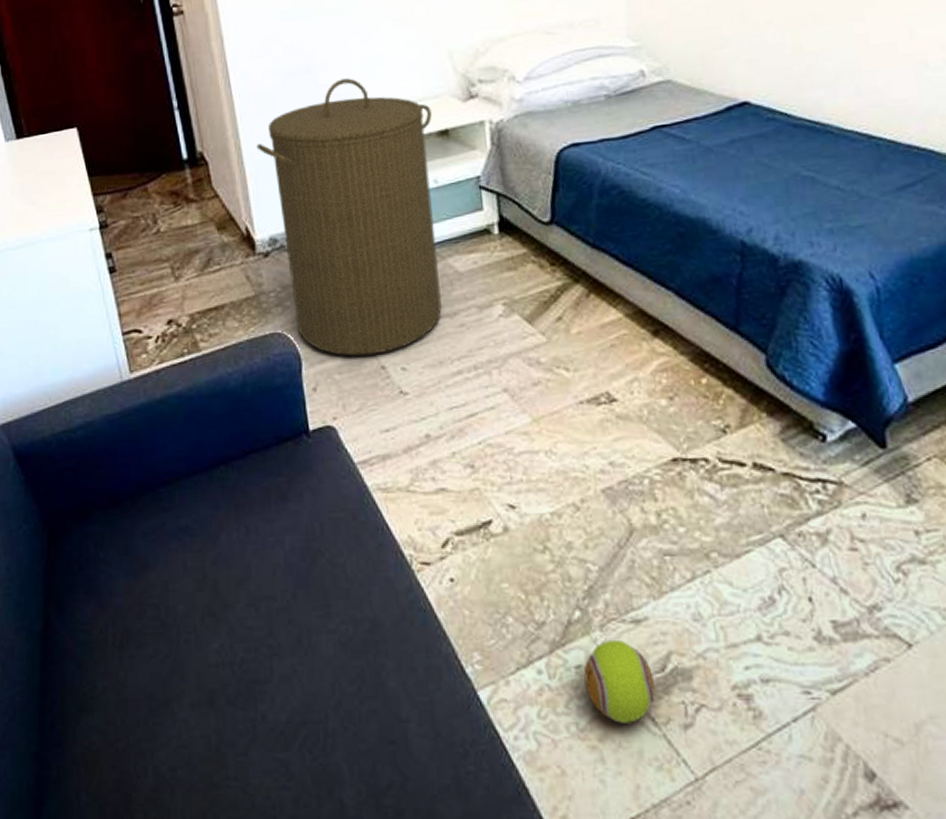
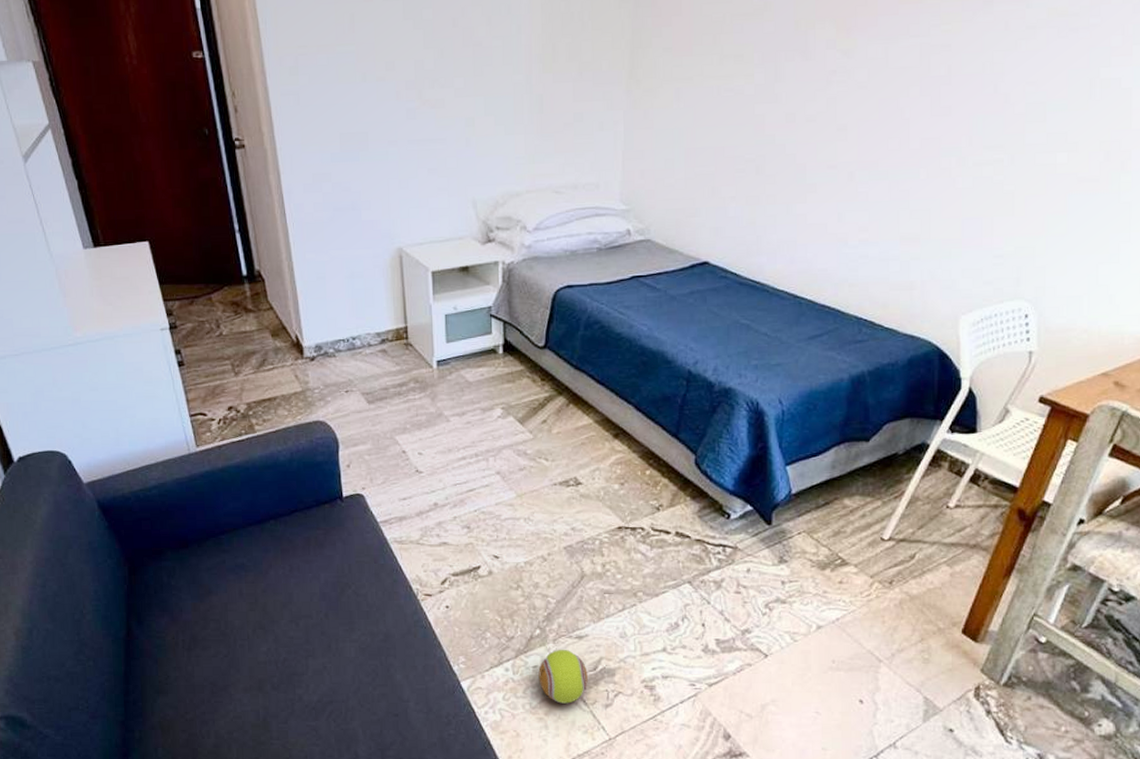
laundry hamper: present [256,78,442,357] -> none [306,217,456,442]

